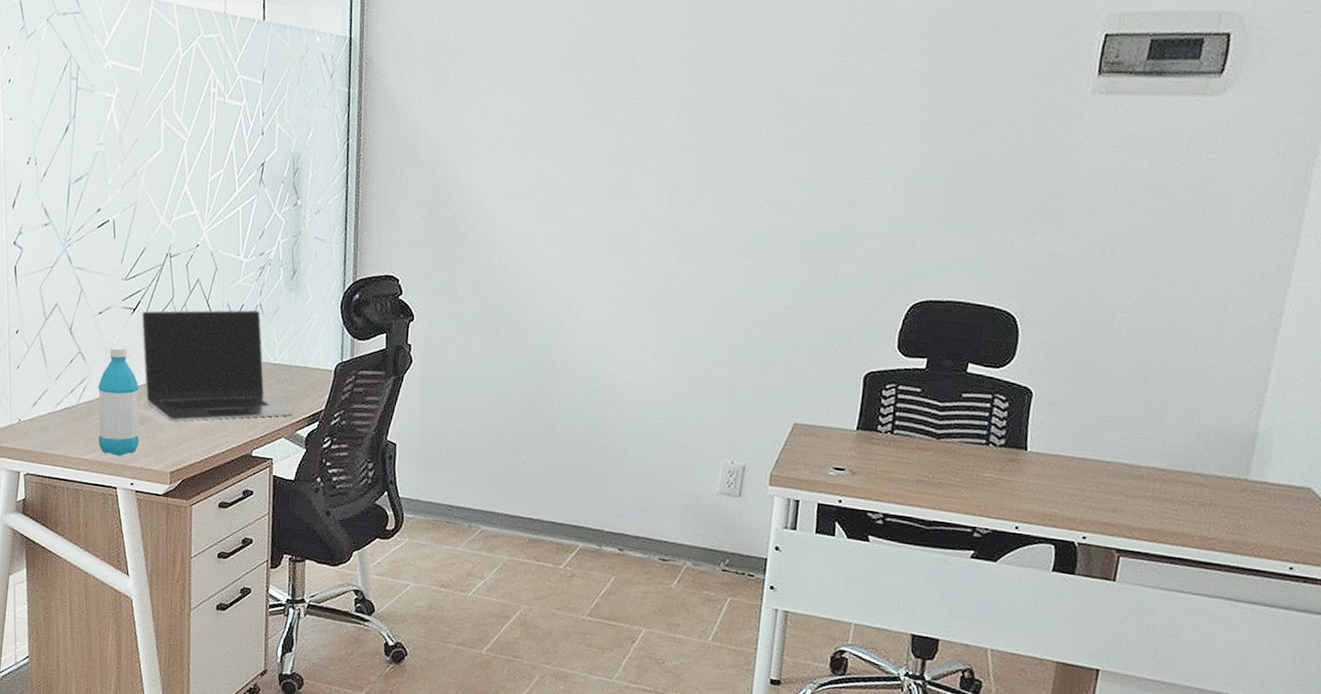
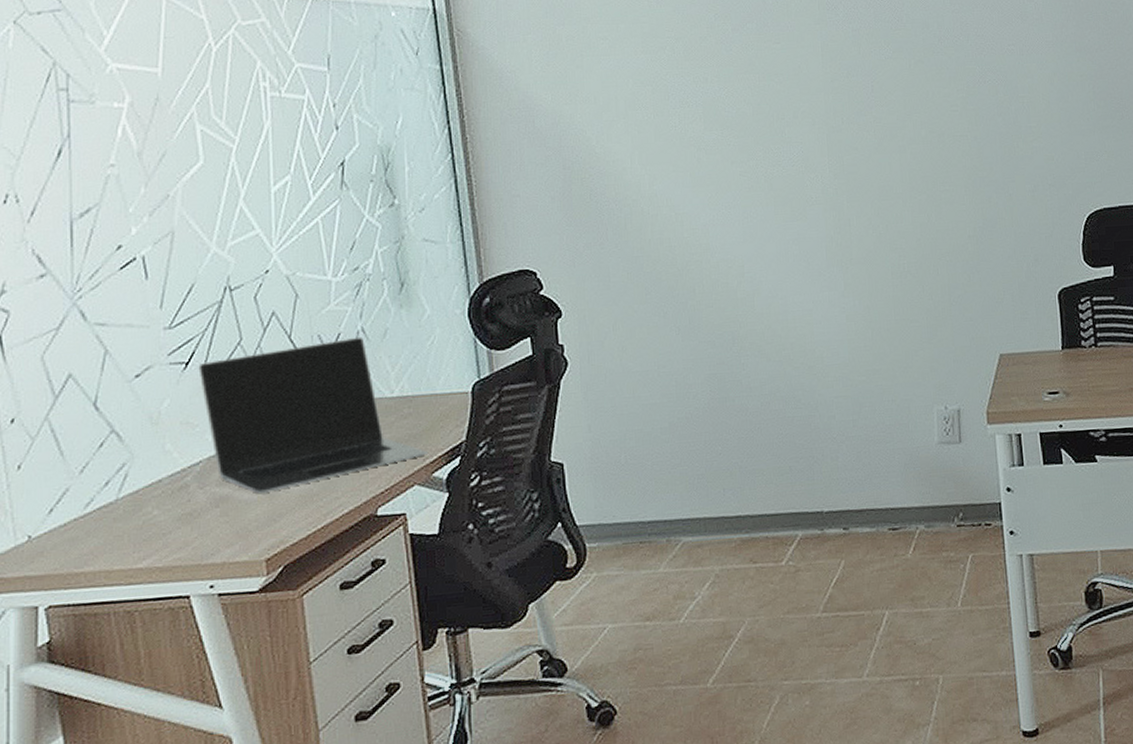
water bottle: present [98,346,139,456] -> none [145,413,215,555]

